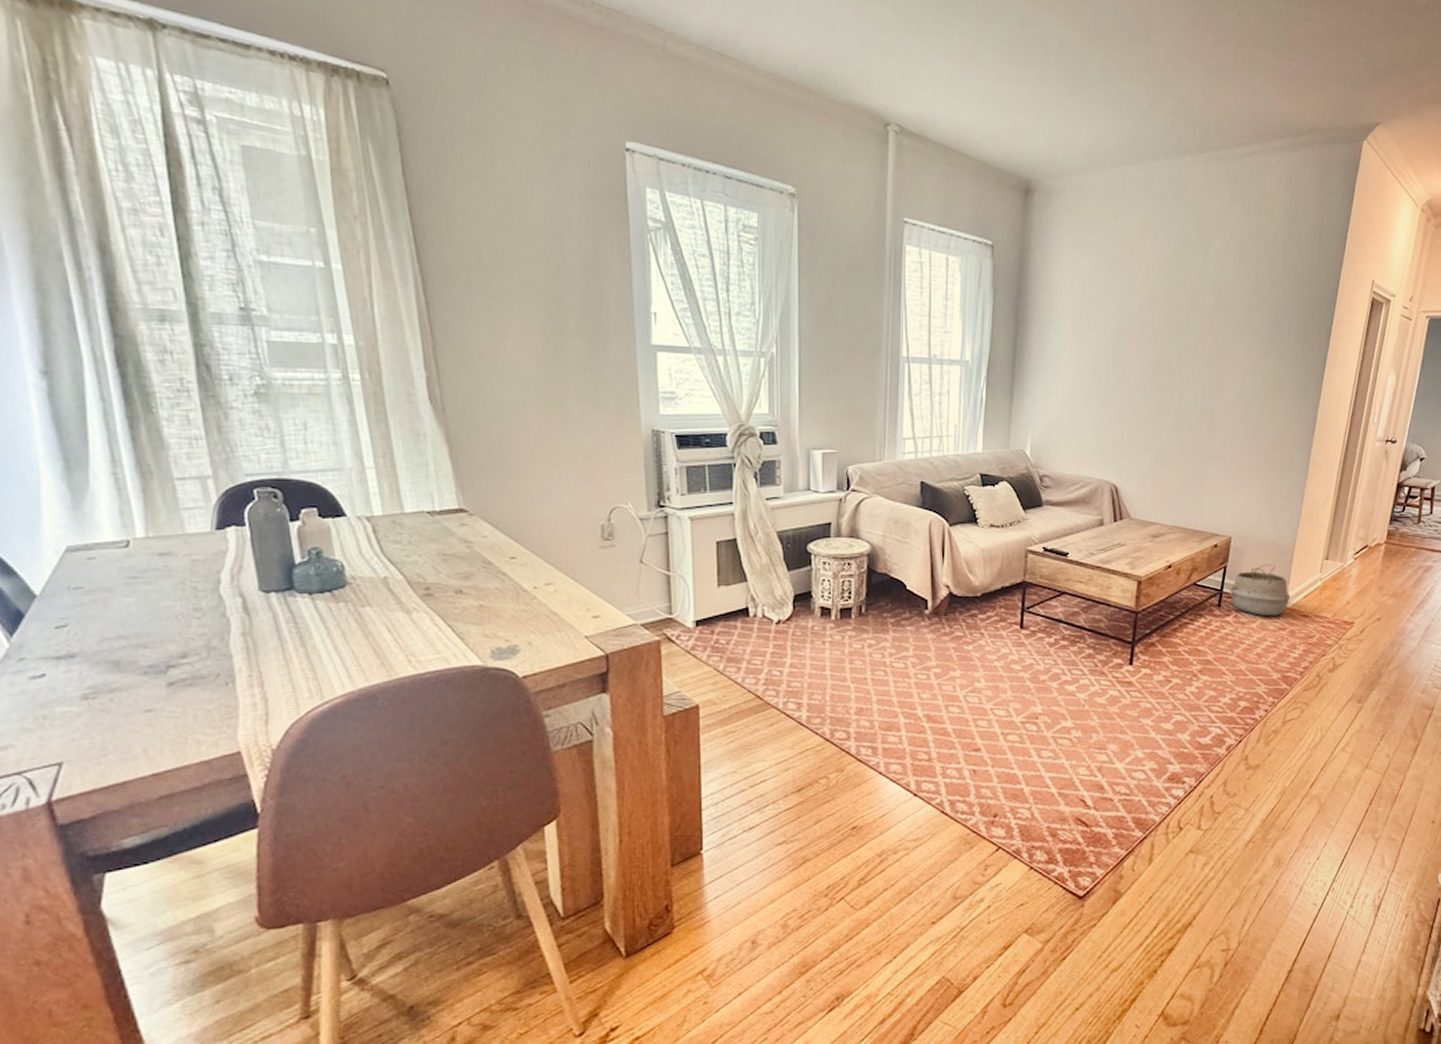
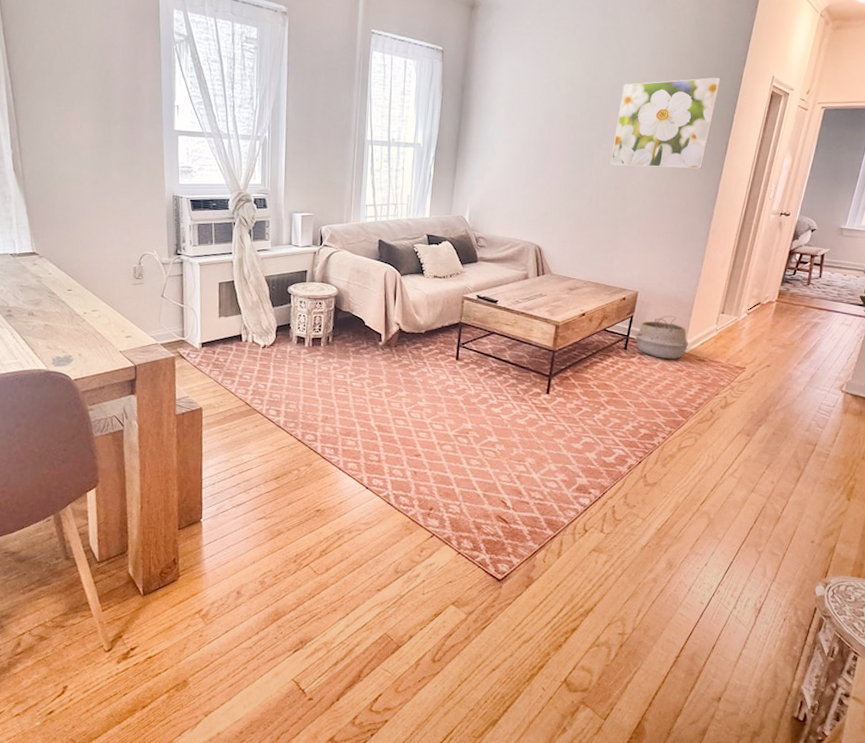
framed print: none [1195,281,1316,389] -> present [610,77,721,169]

